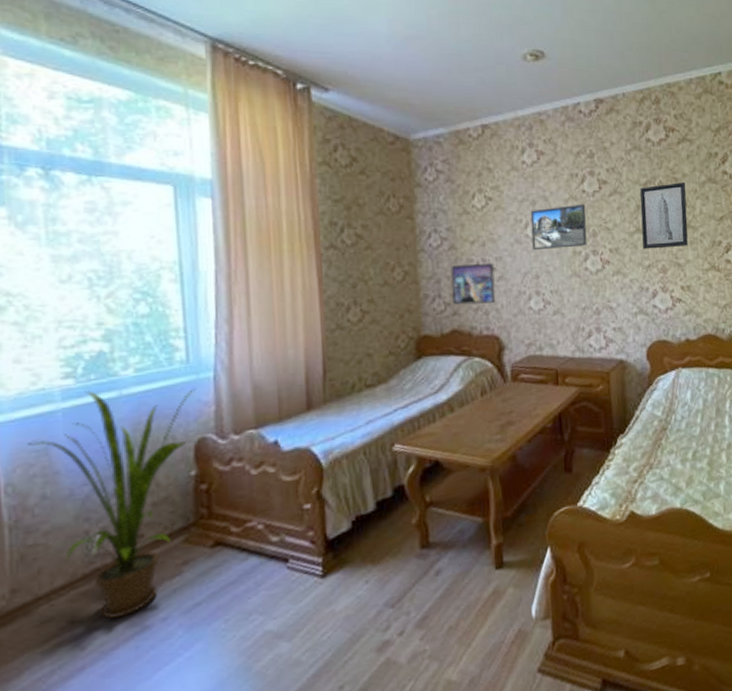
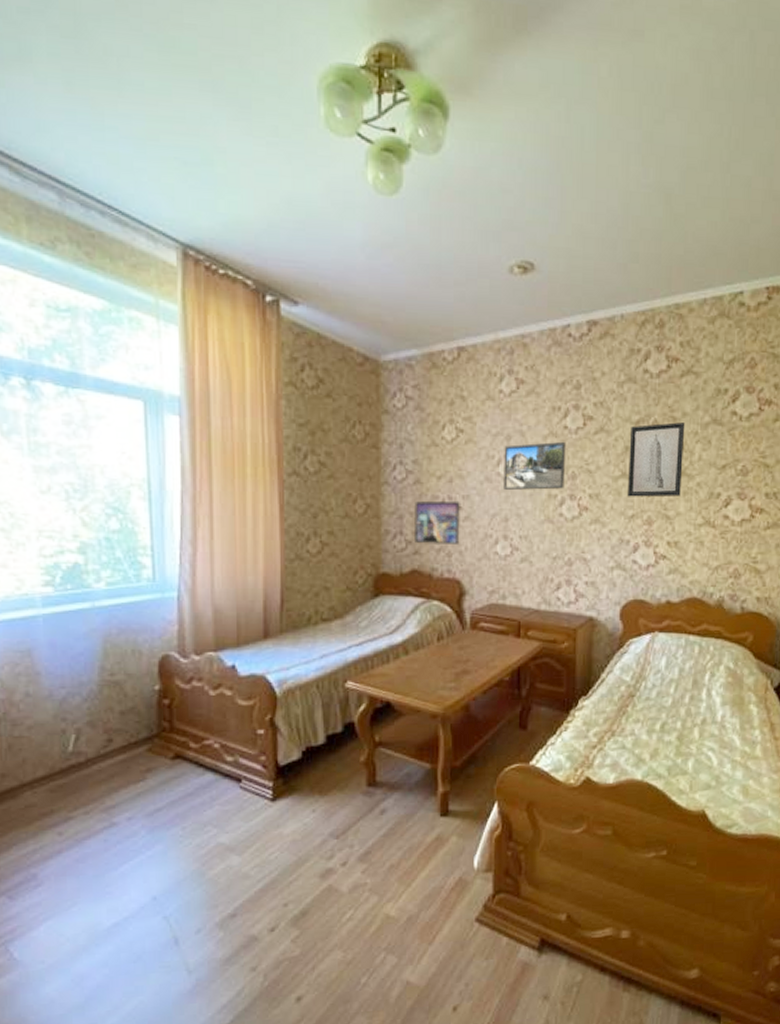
house plant: present [27,388,197,619] -> none [13,600,162,811]

